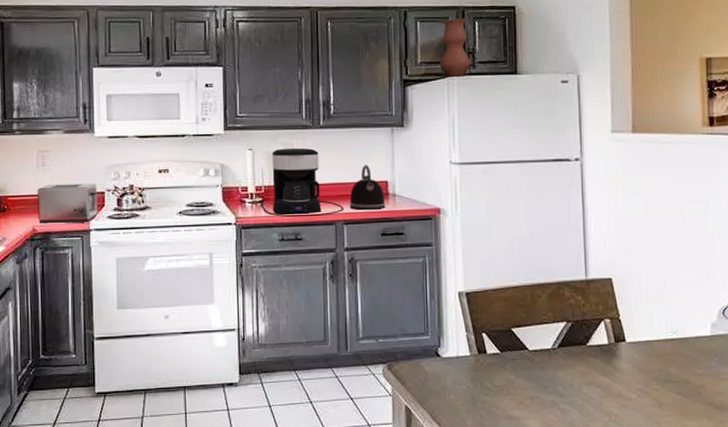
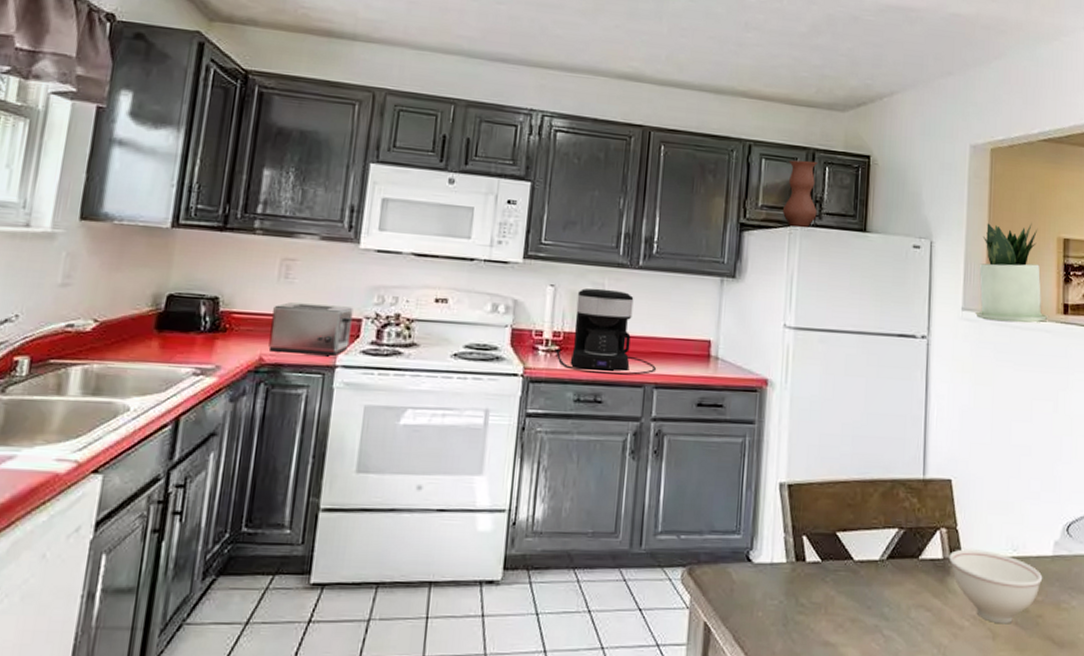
kettle: present [349,165,386,211] -> none [663,318,706,375]
bowl: none [614,334,702,395] -> present [949,549,1043,624]
planter: none [623,47,696,139] -> present [974,222,1049,323]

